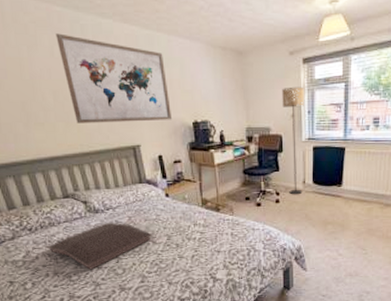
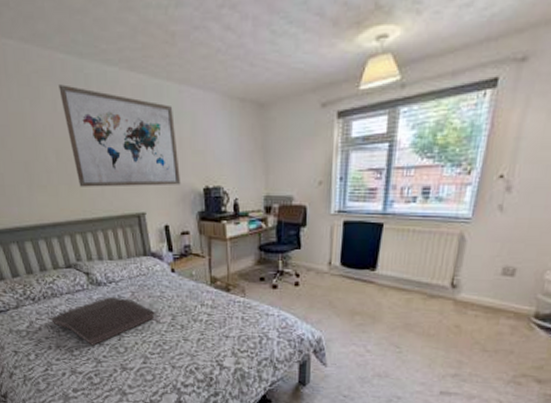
floor lamp: present [282,86,304,195] -> none [309,147,337,278]

